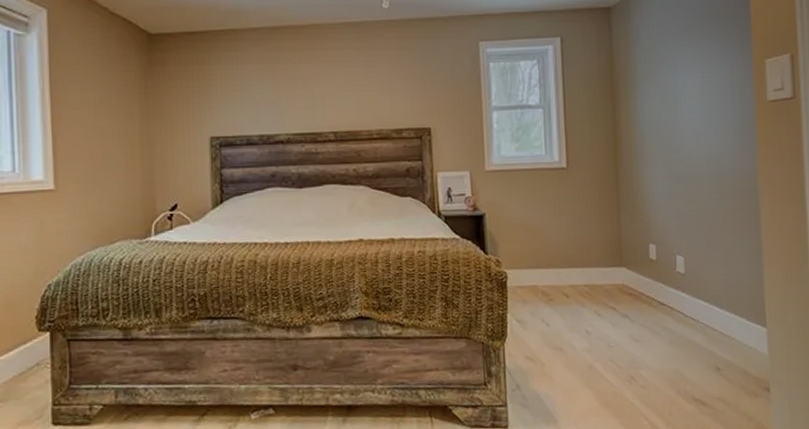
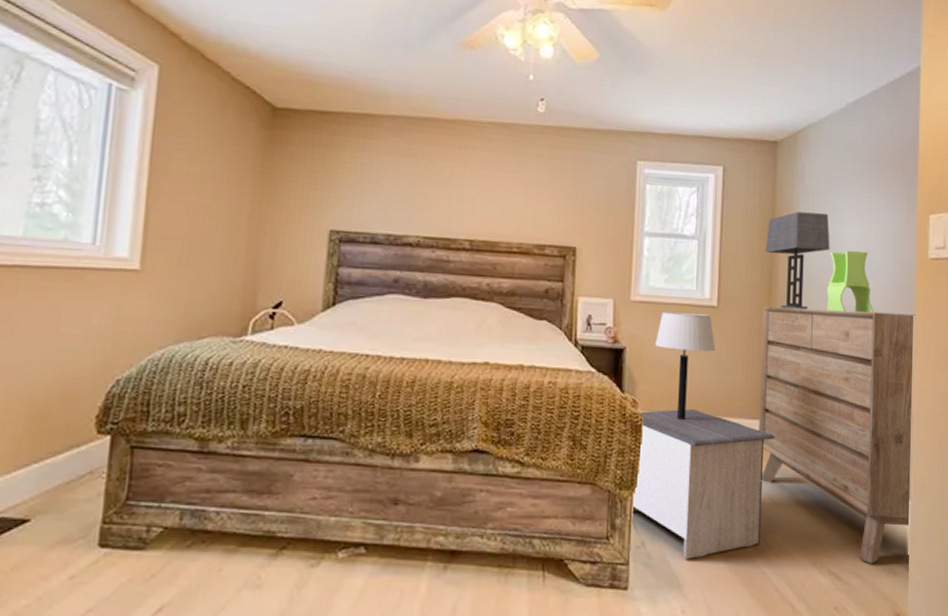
nightstand: none [504,263,632,397] -> present [630,409,775,559]
table lamp: none [512,176,568,274] -> present [655,312,715,420]
table lamp: none [607,69,670,163] -> present [765,211,830,310]
dresser: none [610,155,767,389] -> present [759,306,916,564]
decorative vase: none [670,101,718,161] -> present [827,250,875,313]

